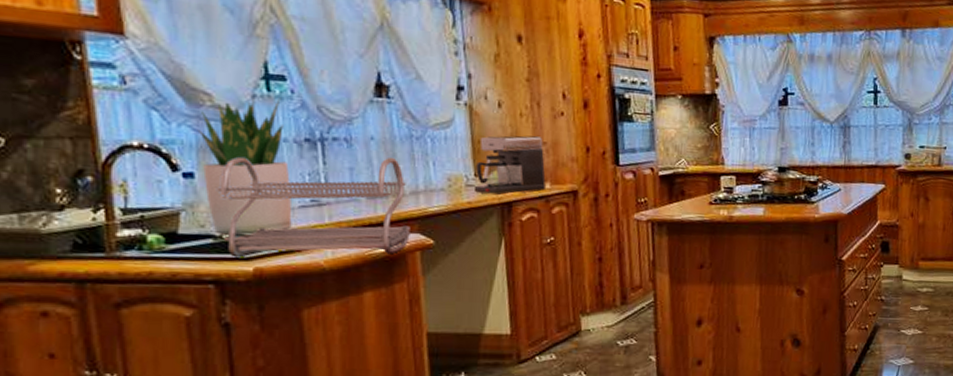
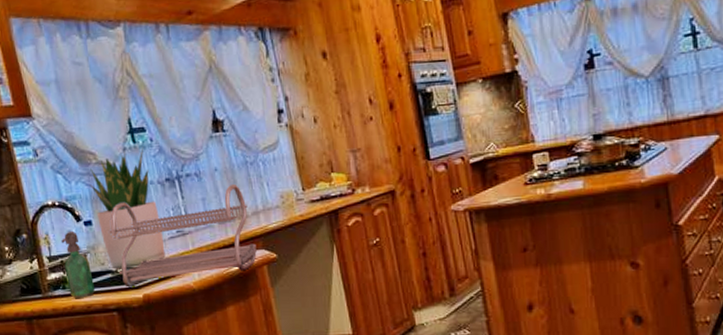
soap dispenser: none [145,181,186,265] -> present [62,230,95,299]
coffee maker: present [473,135,546,195] -> none [302,144,365,206]

